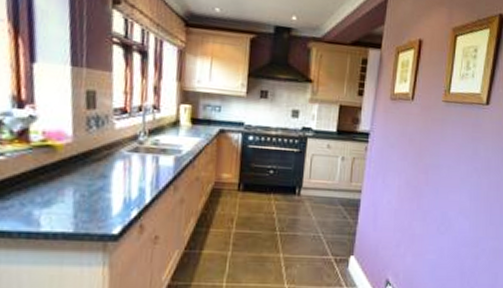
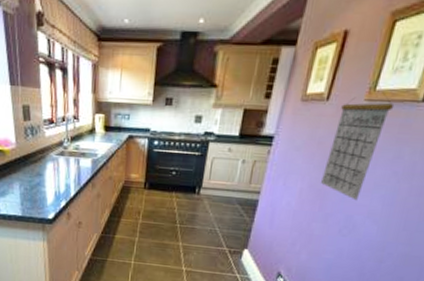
calendar: none [416,84,466,197] -> present [321,80,395,201]

